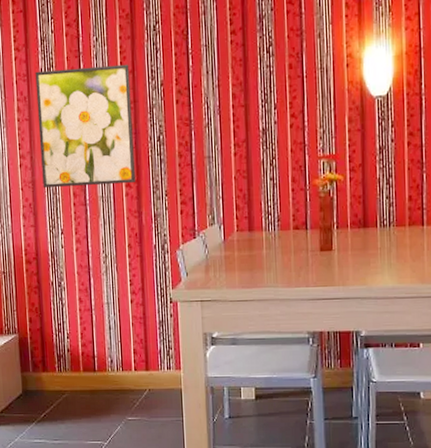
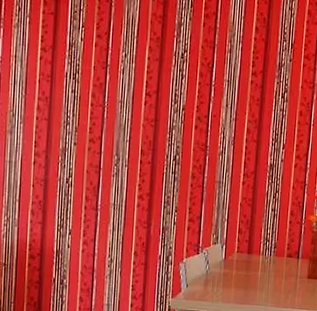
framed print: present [35,64,135,188] -> none [55,74,154,196]

